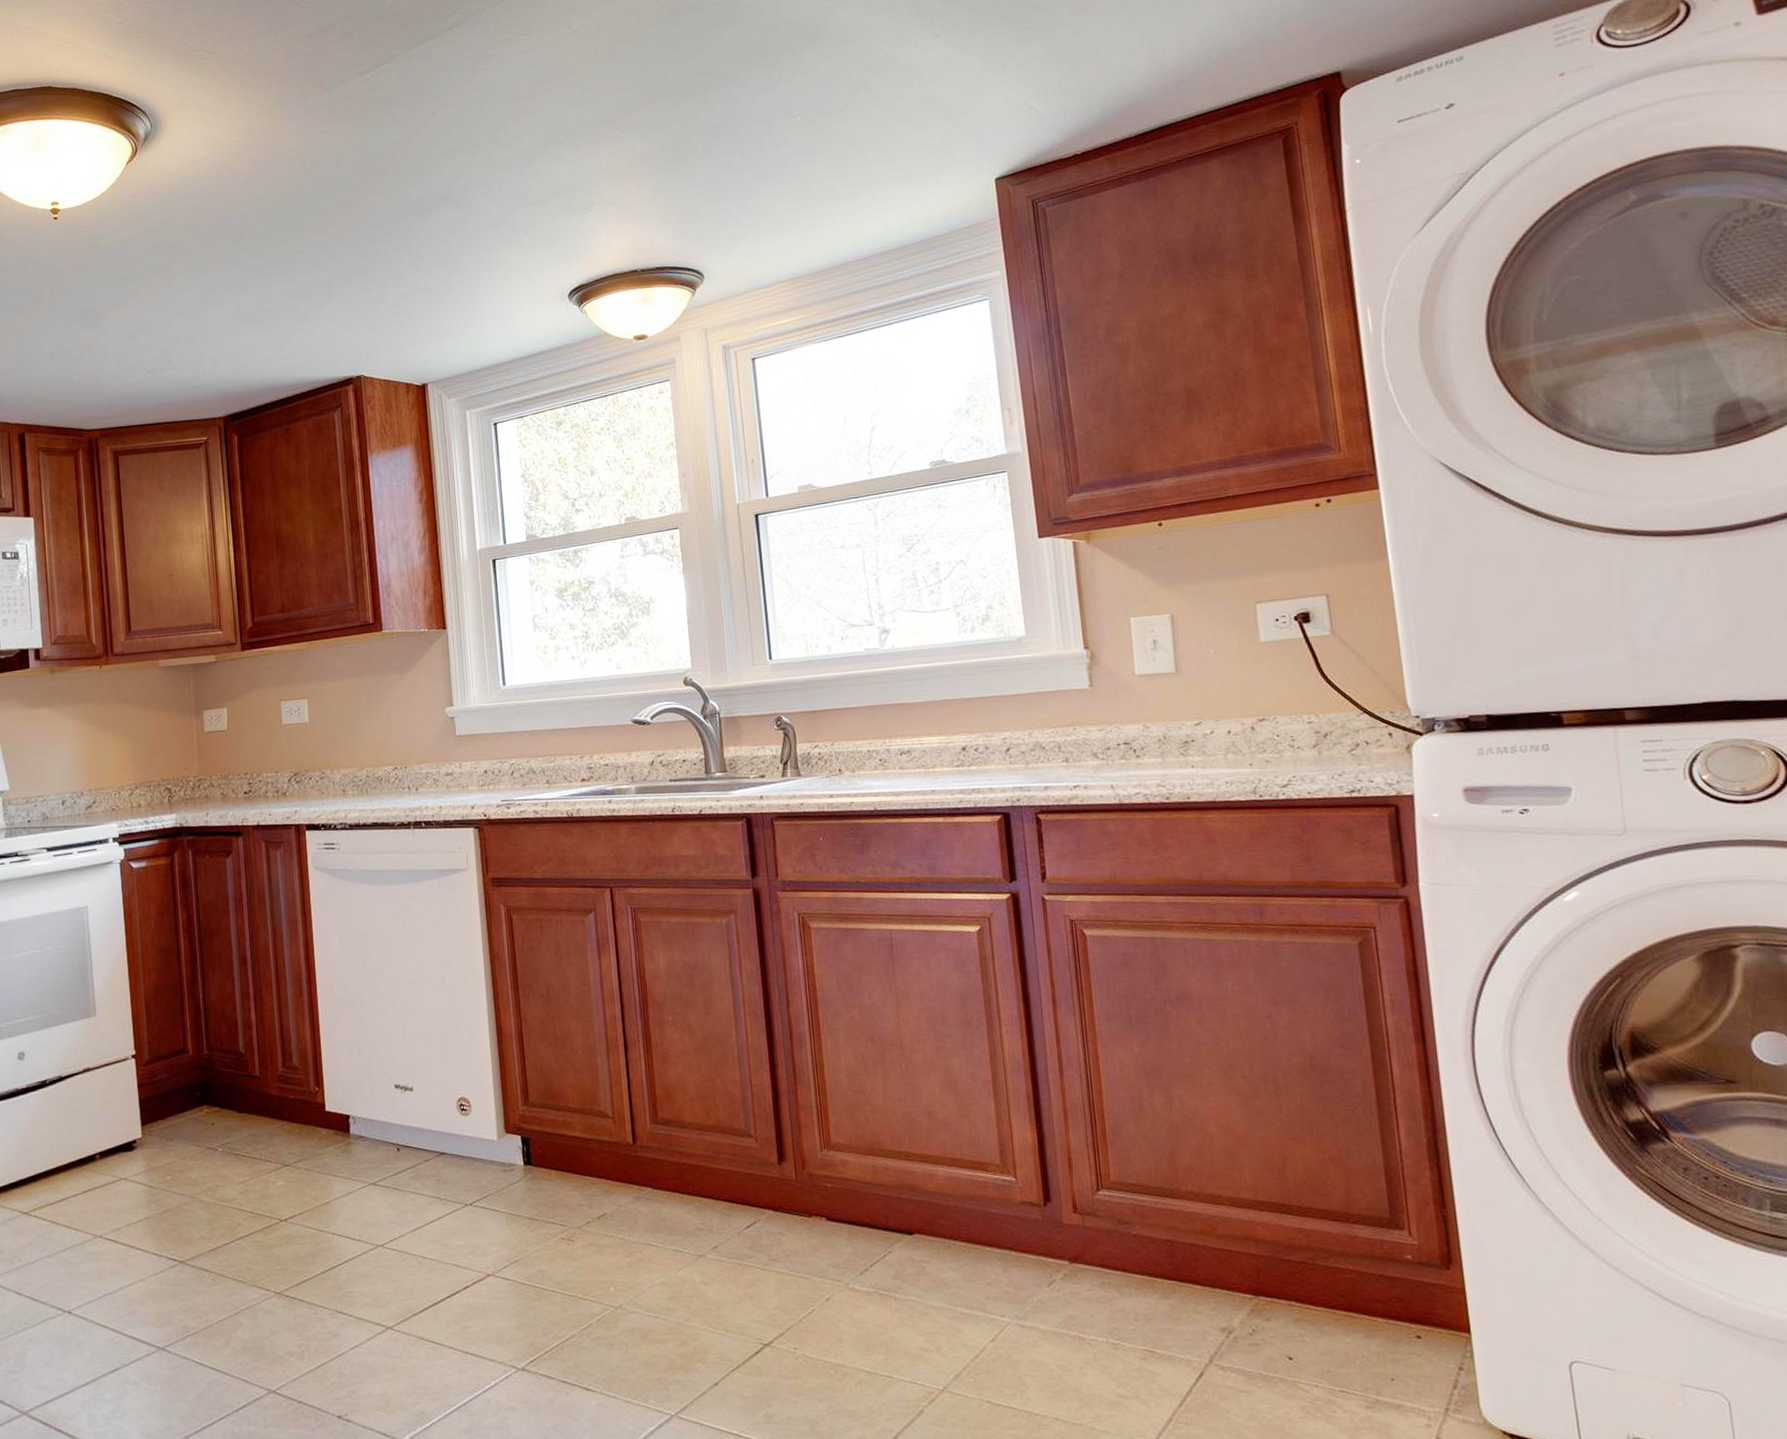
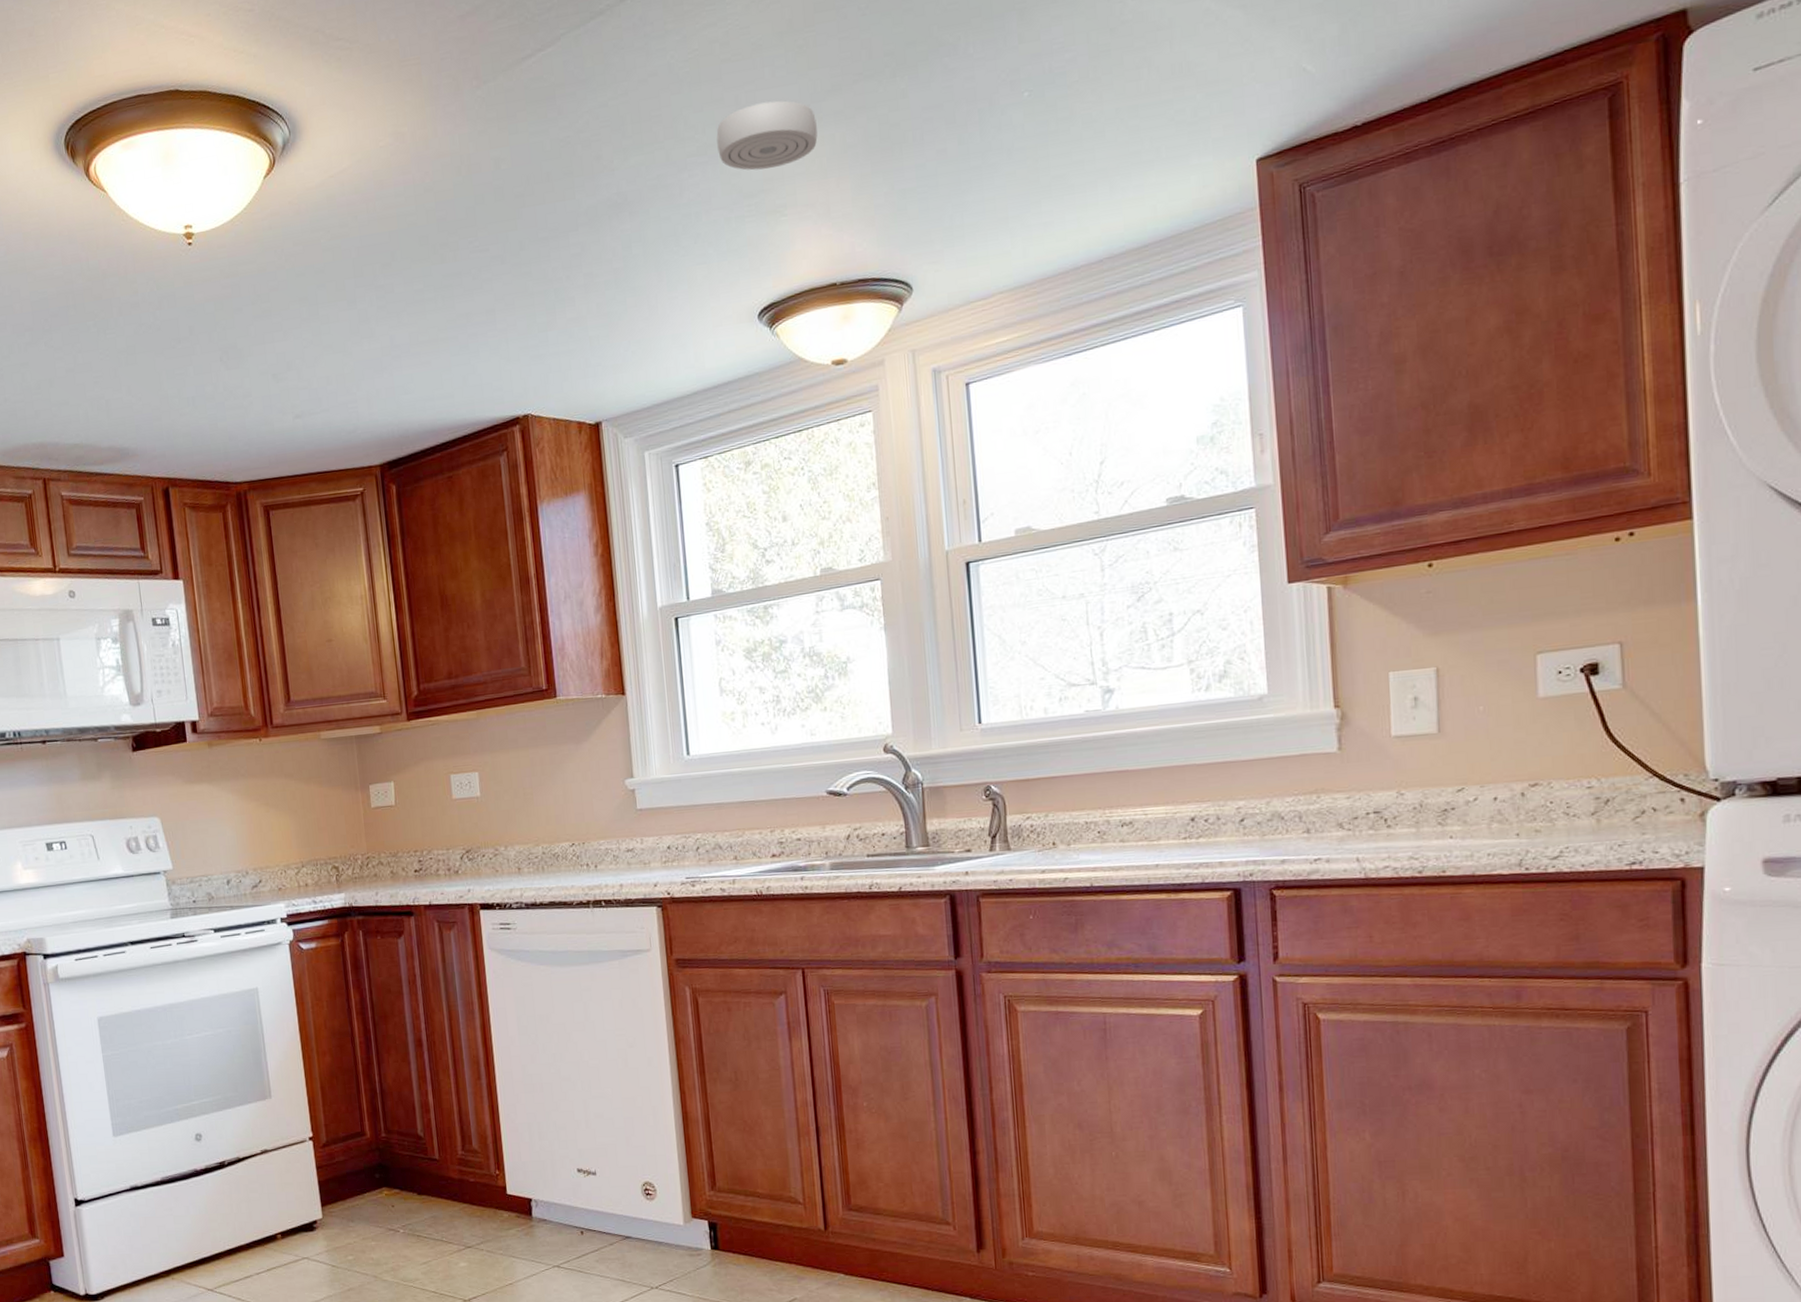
smoke detector: none [532,115,620,173] -> present [716,100,818,171]

